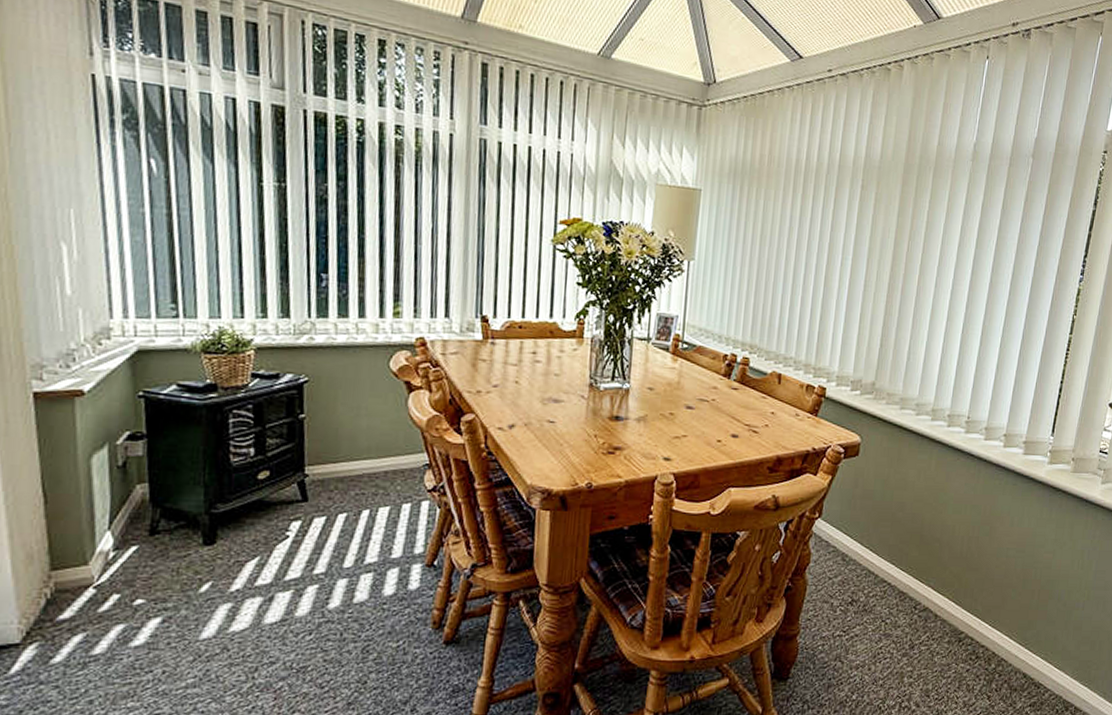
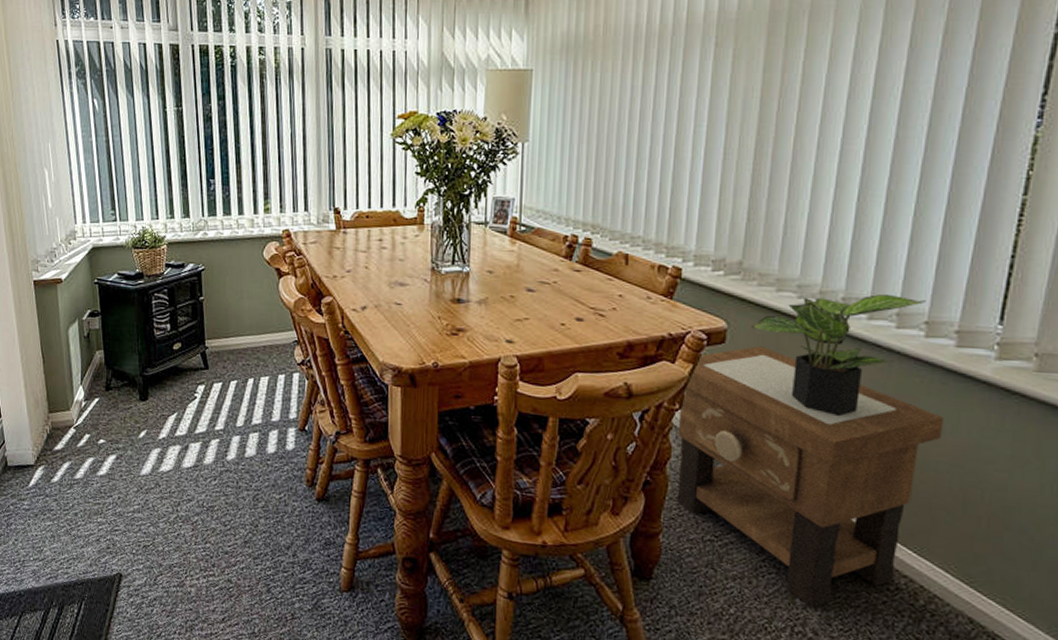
side table: none [813,457,1014,684] -> present [677,346,944,608]
potted plant: none [879,411,1005,517] -> present [751,293,926,417]

